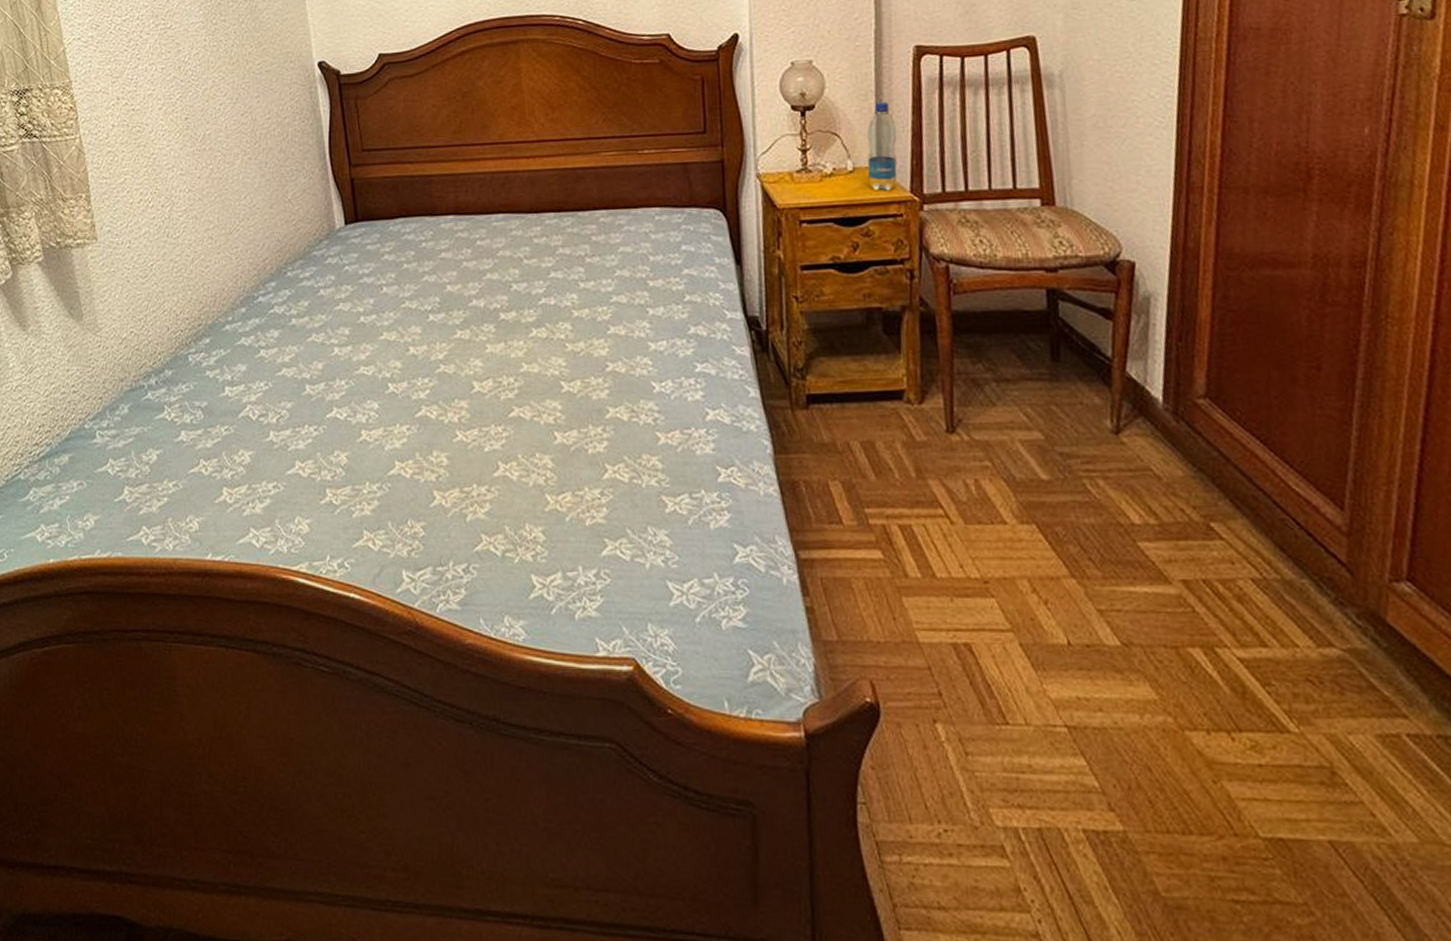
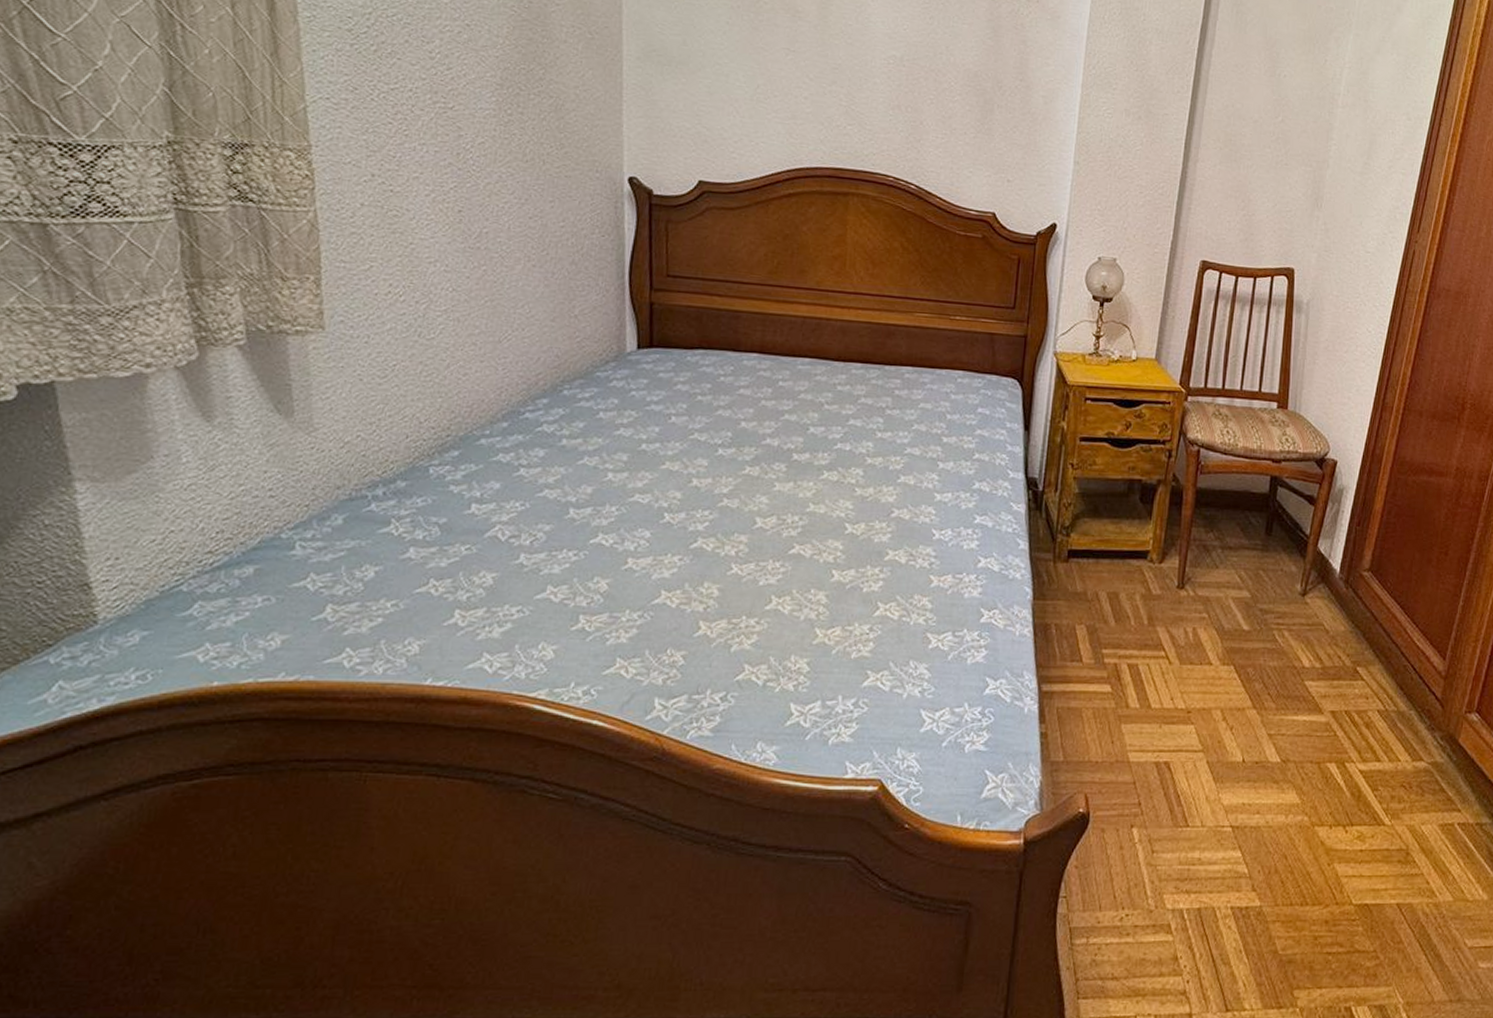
bottle: present [867,101,897,192] -> none [1147,303,1177,381]

